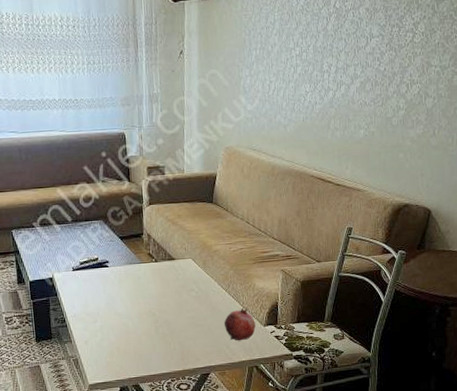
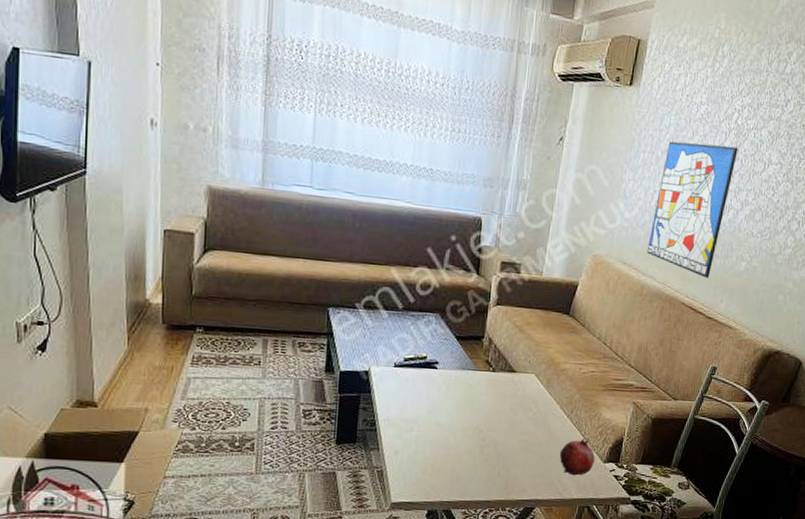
wall art: none [272,28,340,150] -> present [647,141,738,278]

